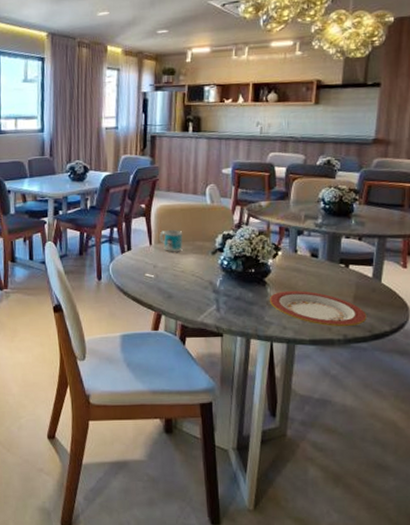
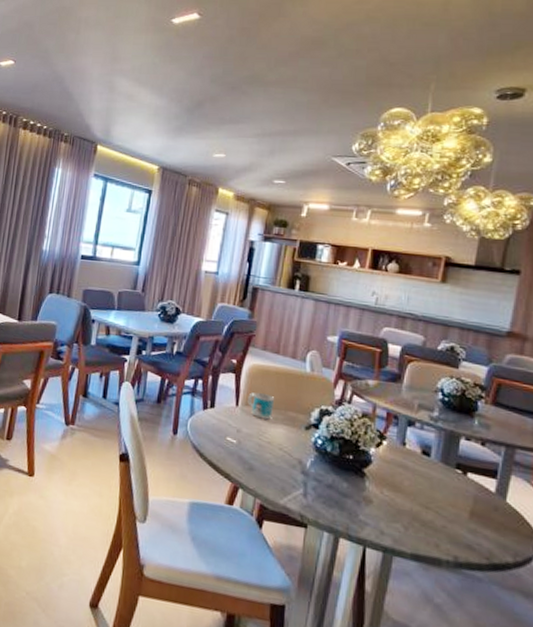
plate: present [269,290,367,326] -> none [366,487,485,548]

